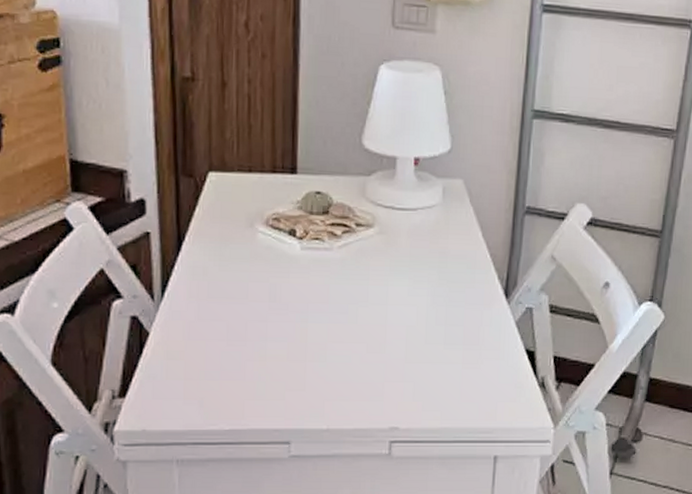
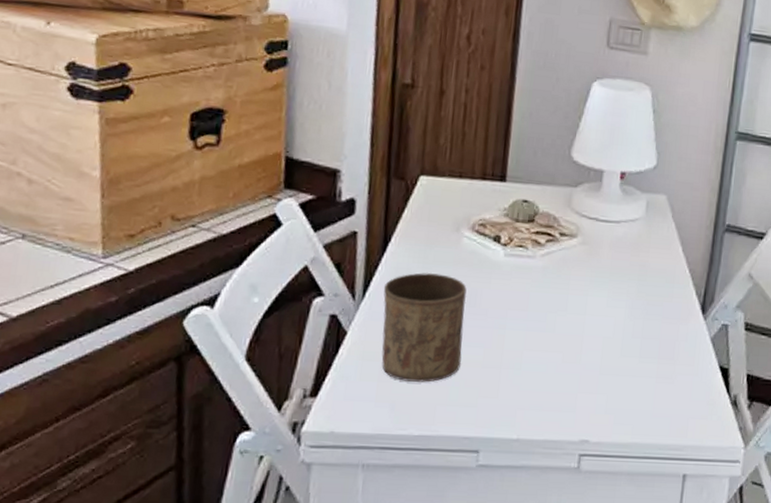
cup: none [181,269,267,378] -> present [381,272,467,383]

